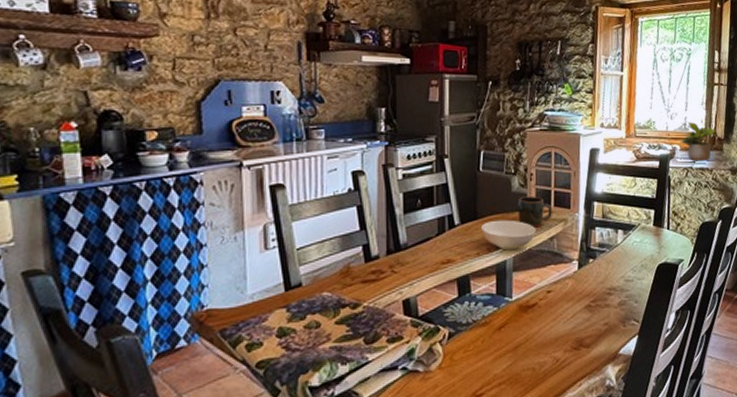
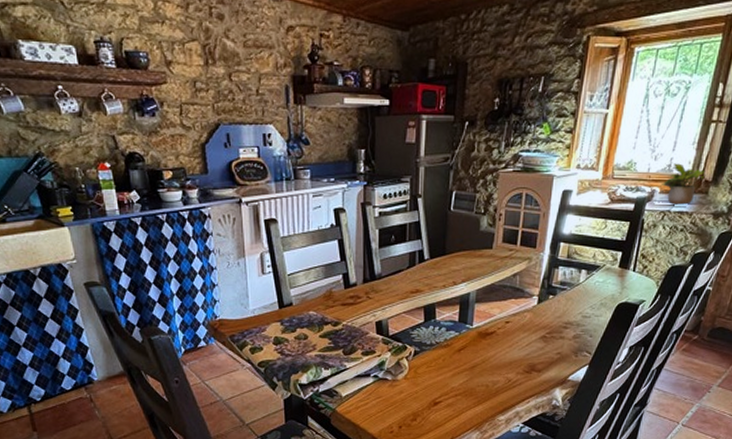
bowl: present [480,219,536,251] -> none [448,256,501,284]
mug: present [517,196,552,228] -> none [484,235,518,265]

